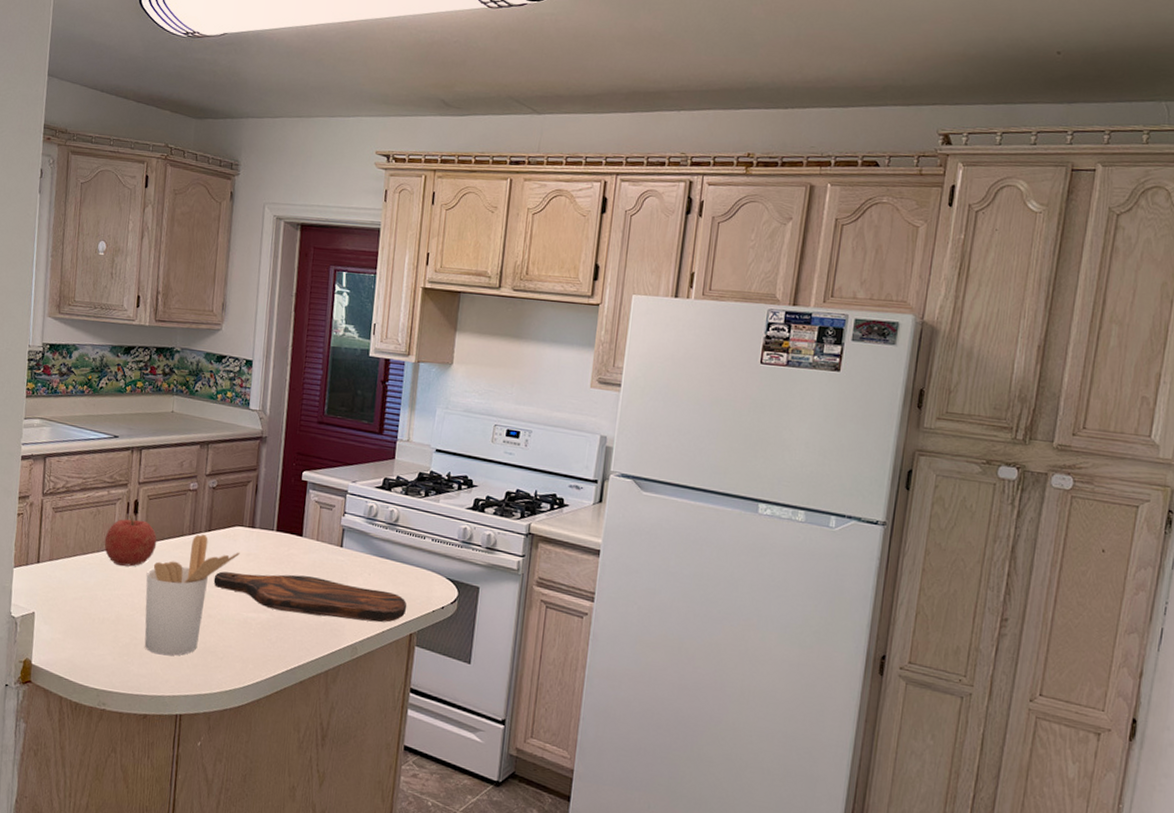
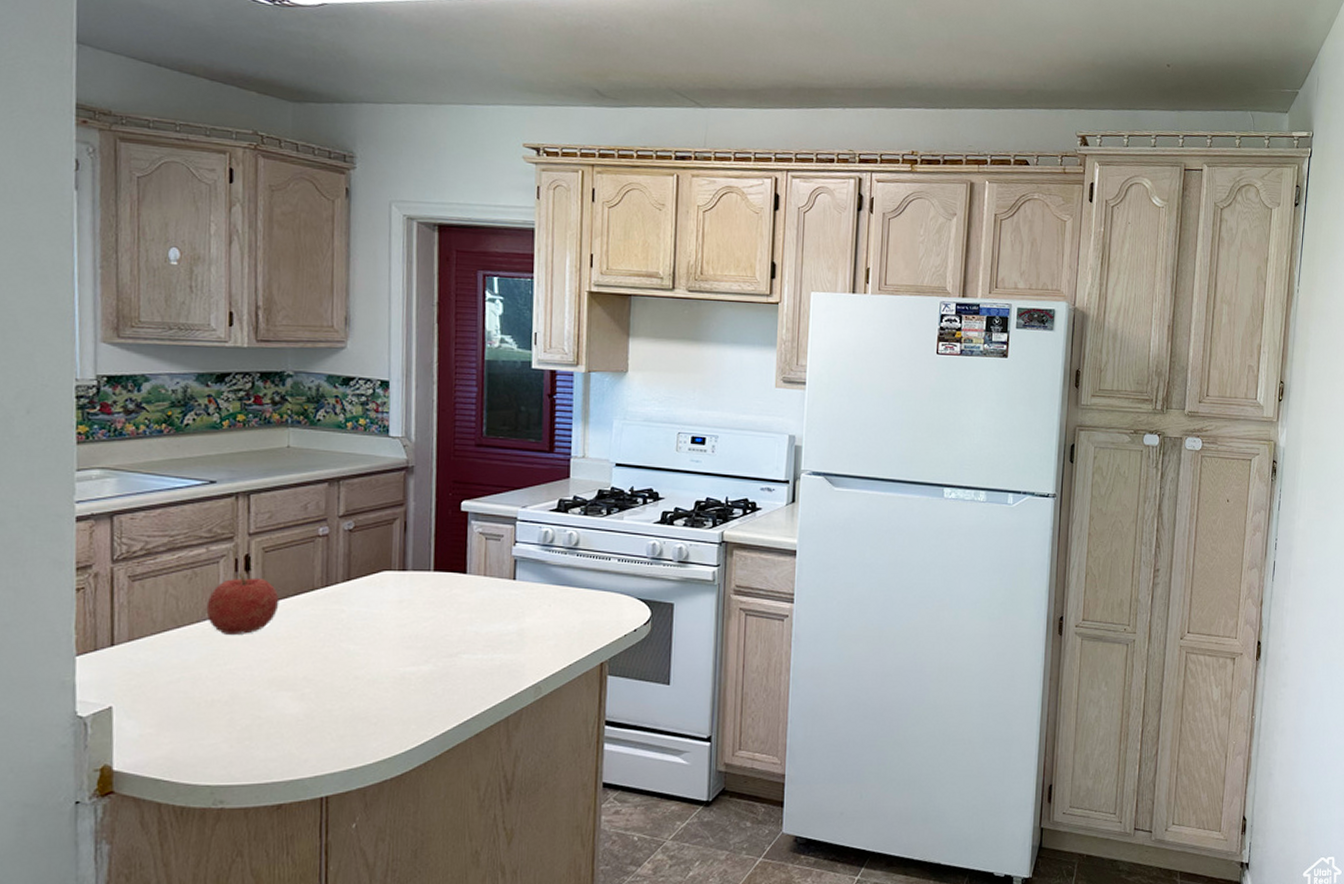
utensil holder: present [144,534,240,656] -> none [267,585,390,732]
cutting board: present [213,571,408,623] -> none [358,617,596,659]

